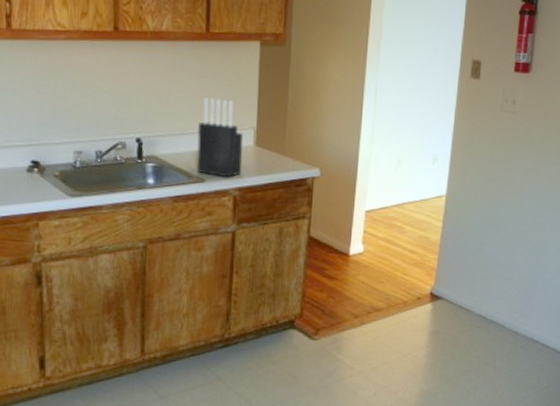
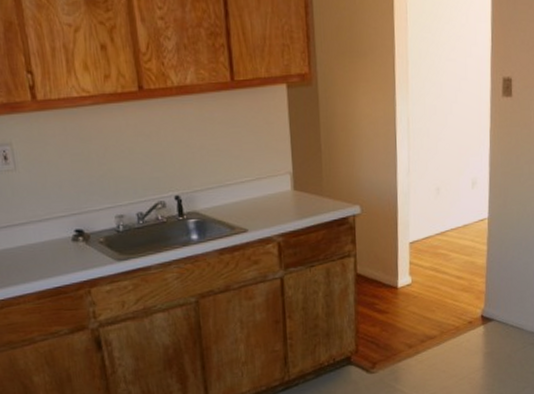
knife block: present [196,98,244,178] -> none [234,146,283,225]

